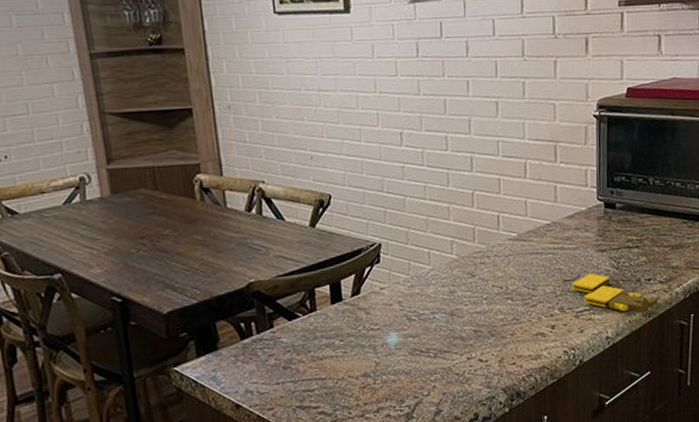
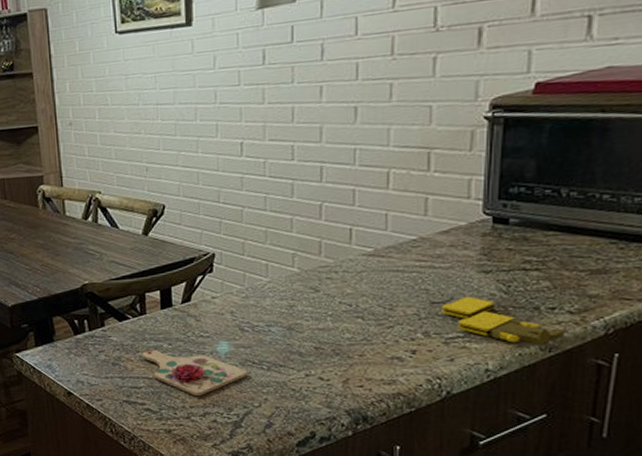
cutting board: none [313,347,417,393] -> present [141,349,248,397]

